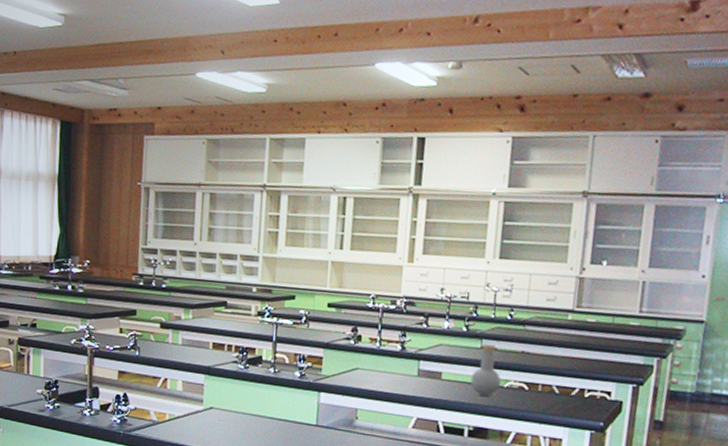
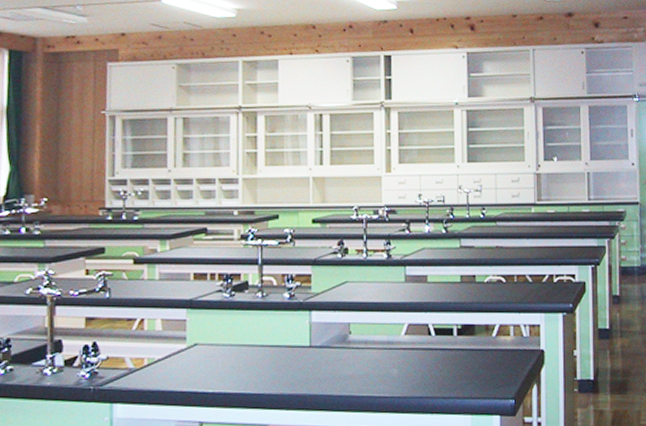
flask: present [470,343,502,396] -> none [454,243,482,293]

